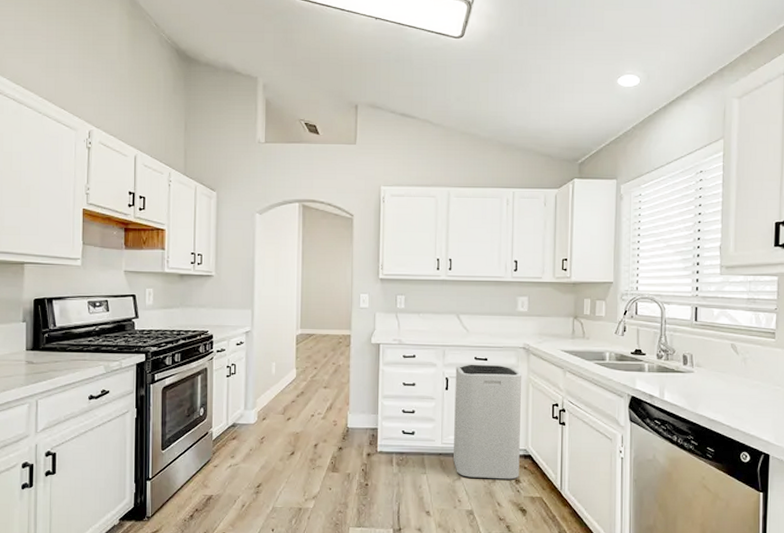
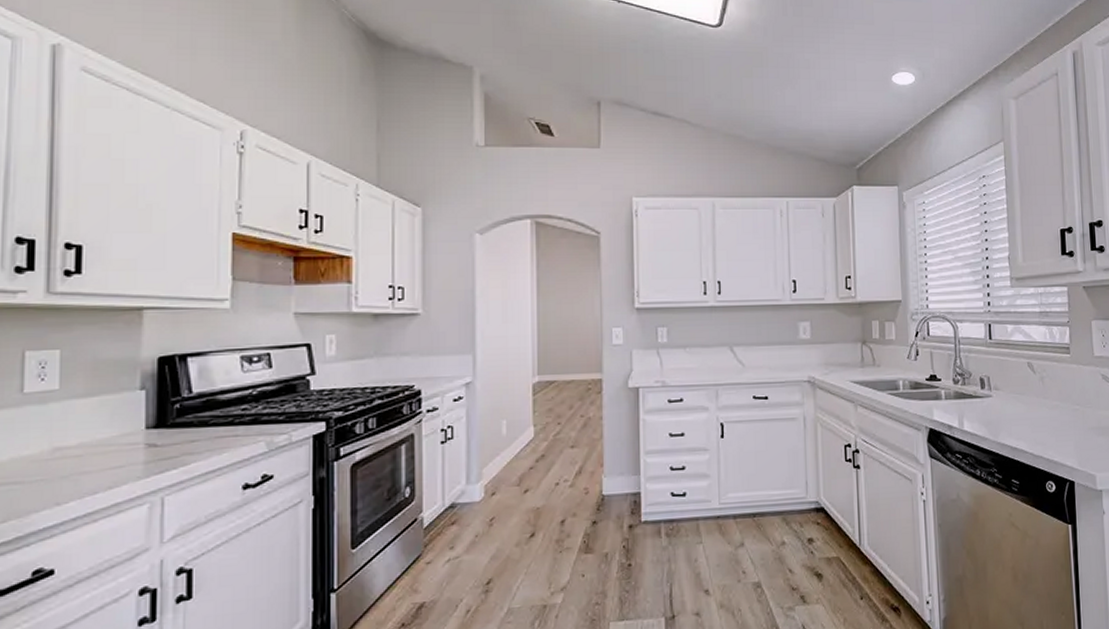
trash can: present [454,364,522,480] -> none [731,403,812,544]

